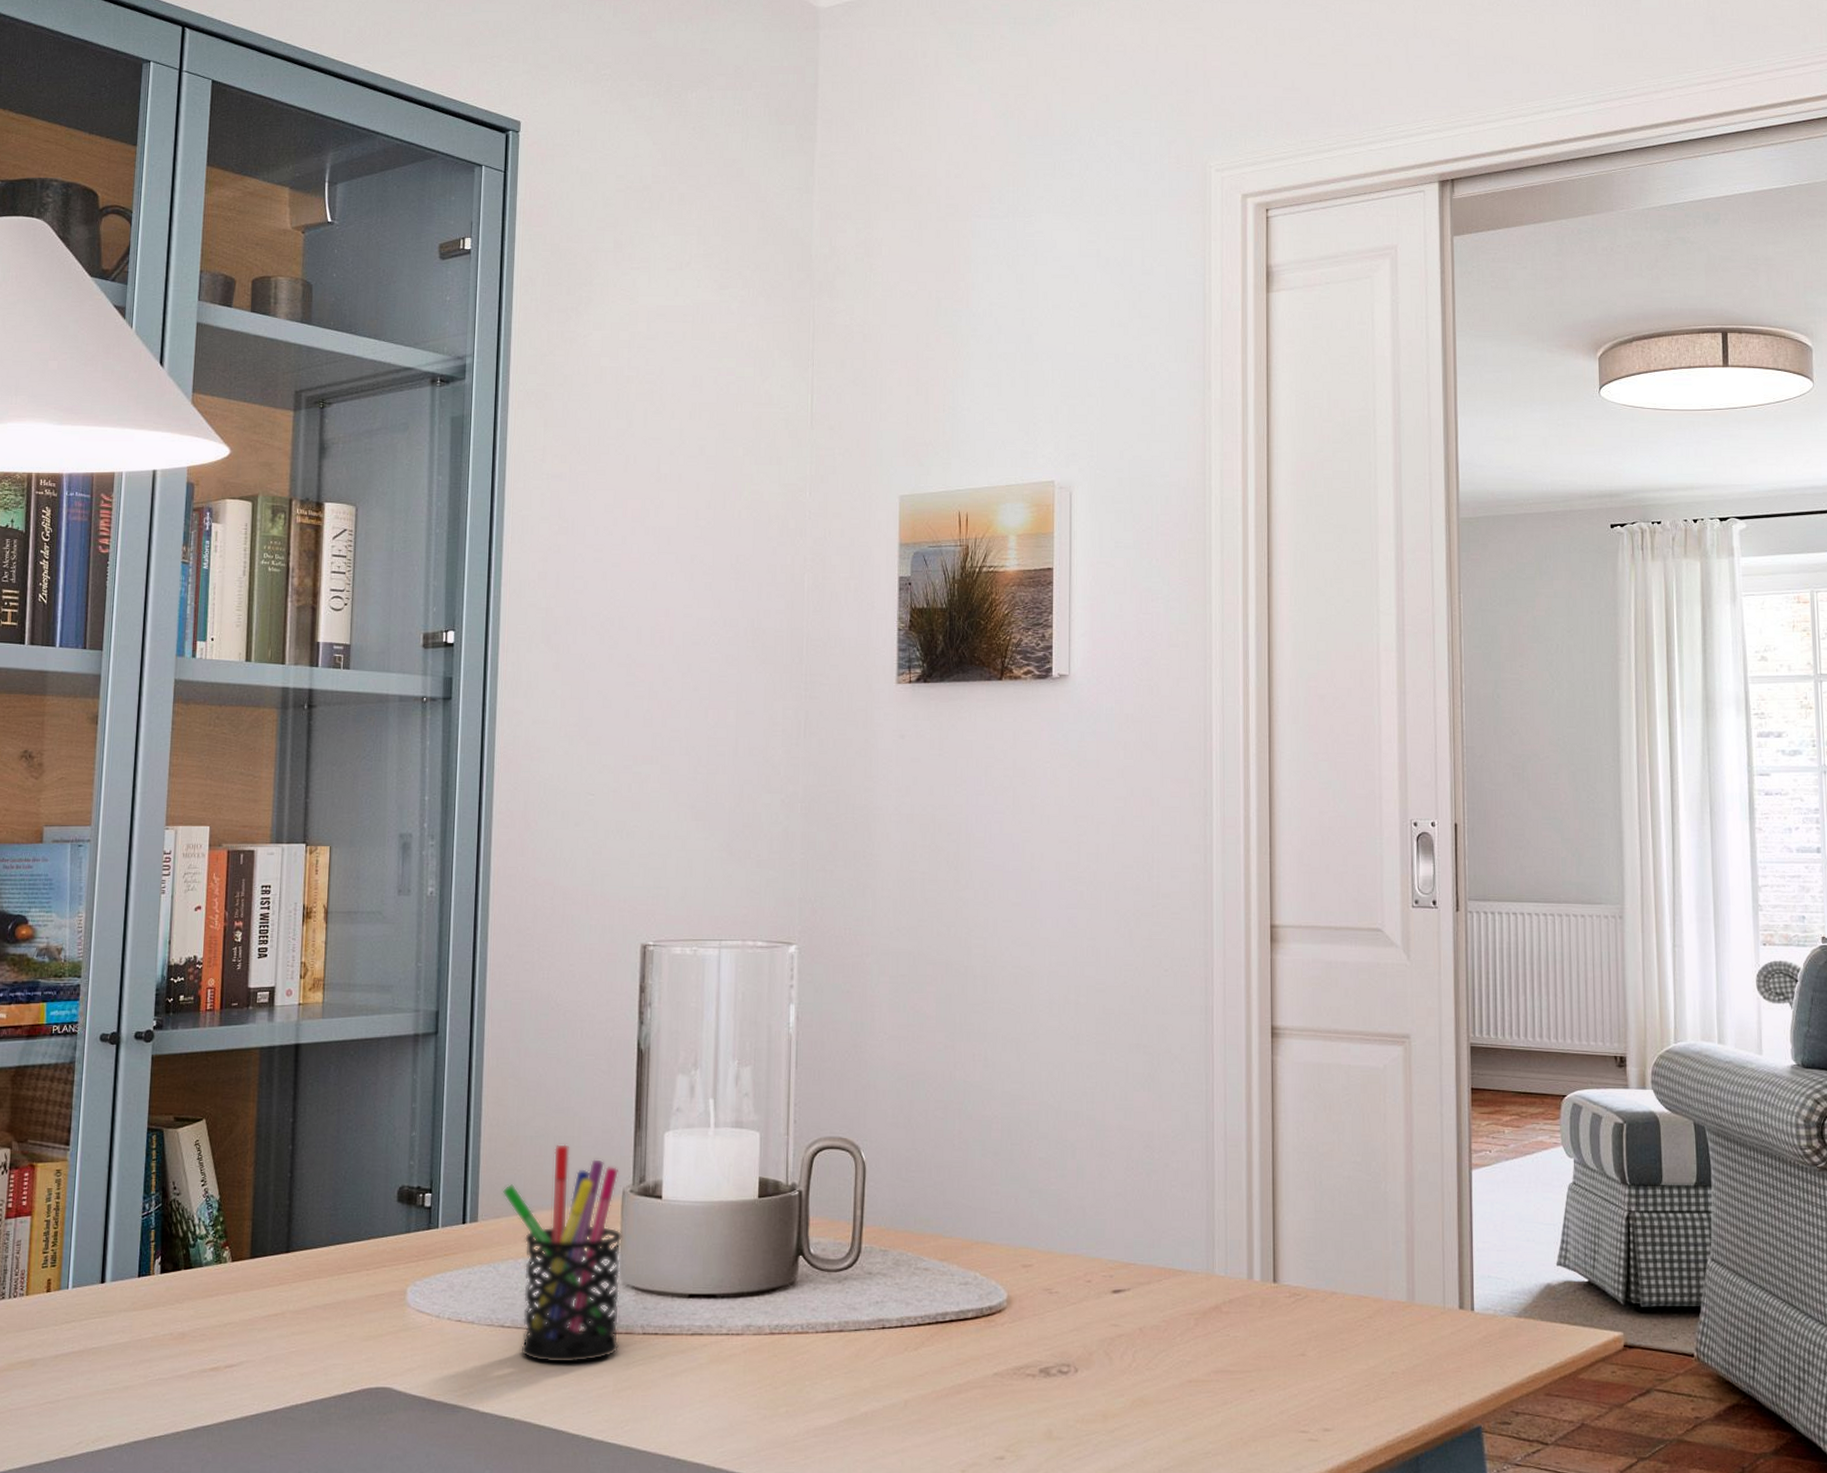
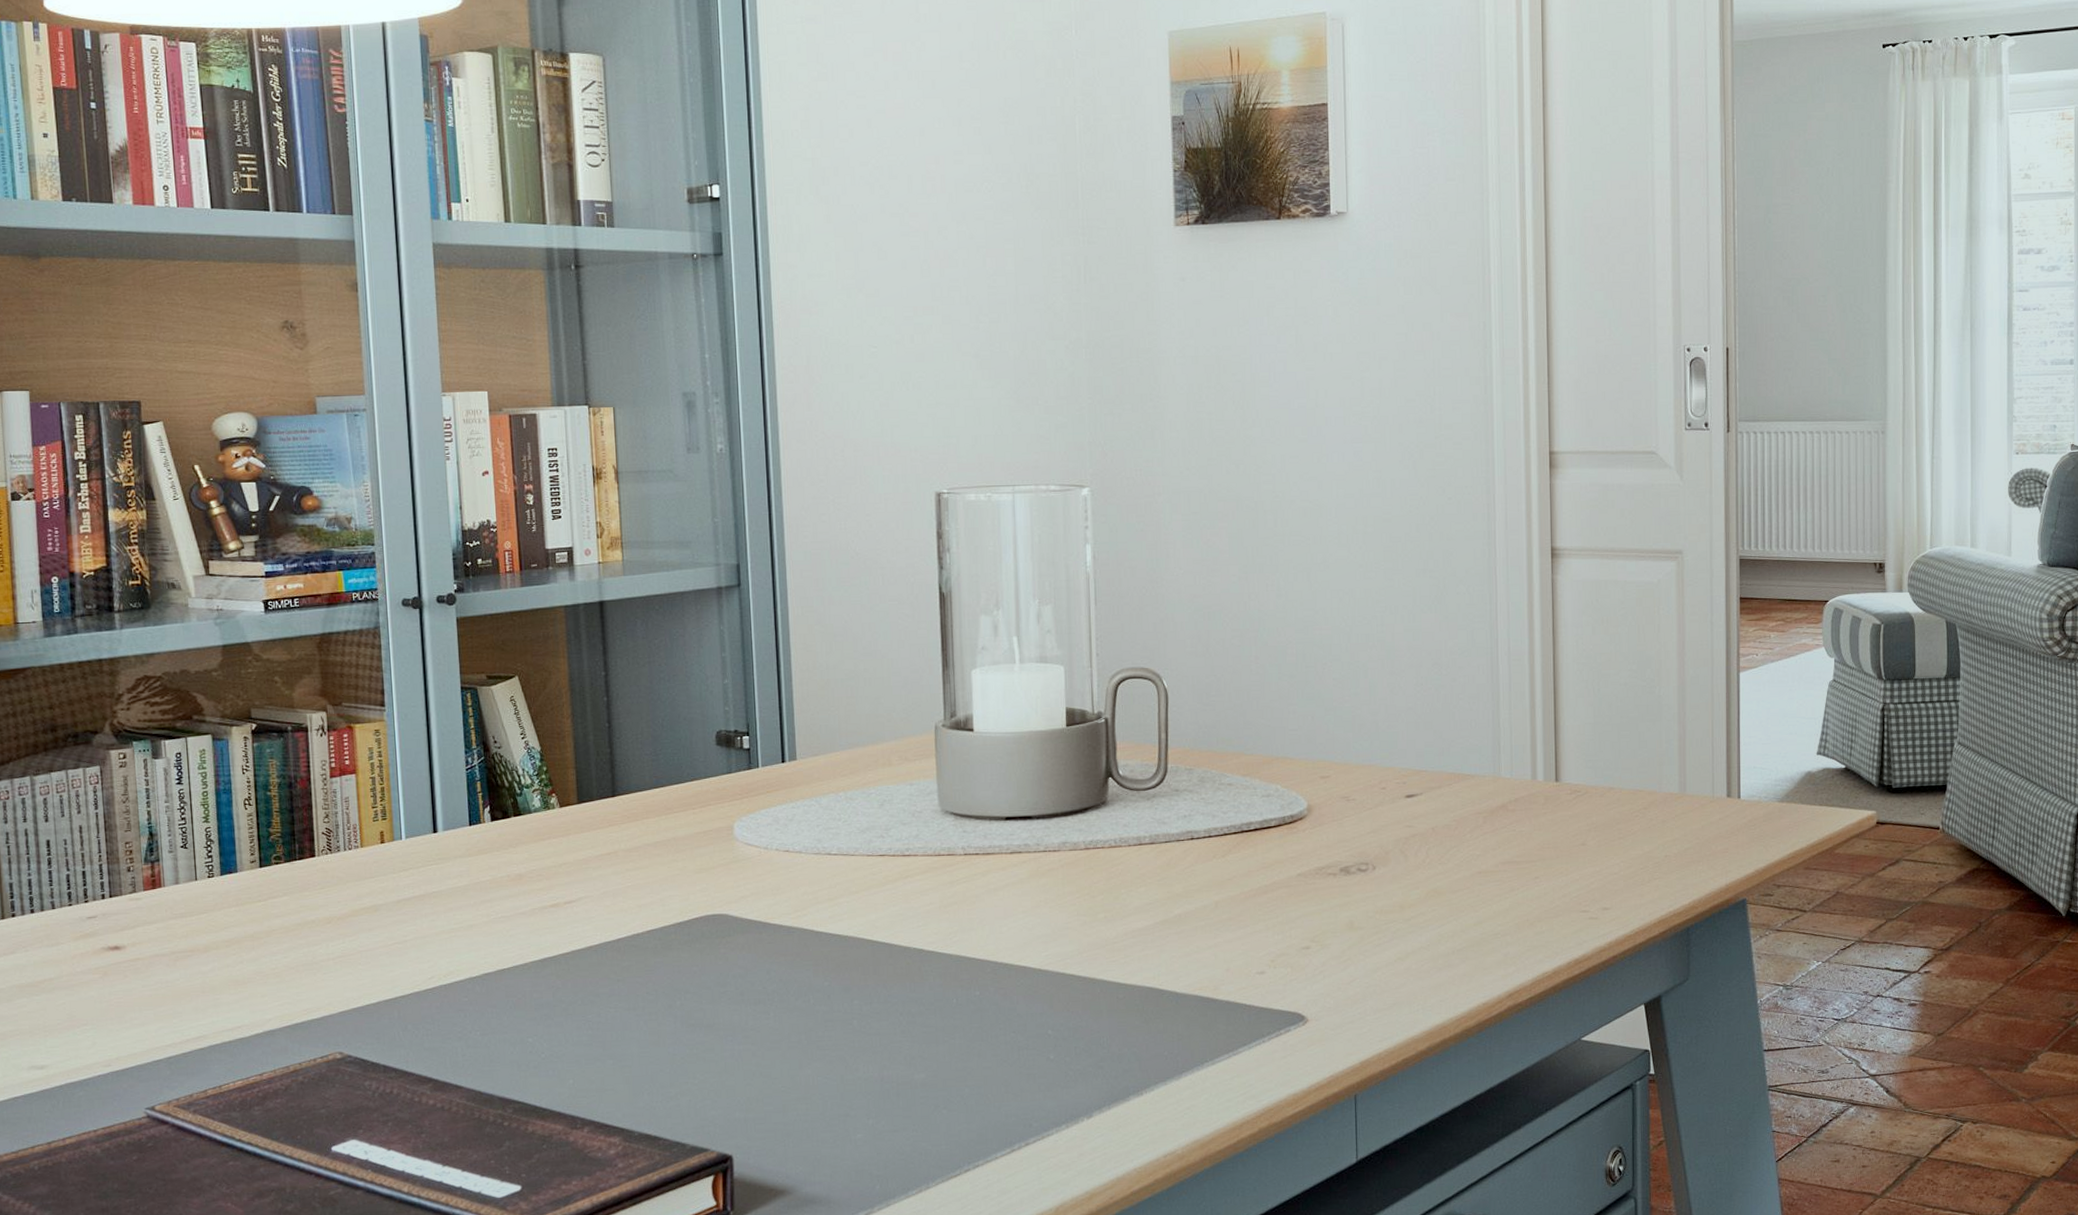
pen holder: present [502,1144,623,1364] -> none [817,685,943,885]

